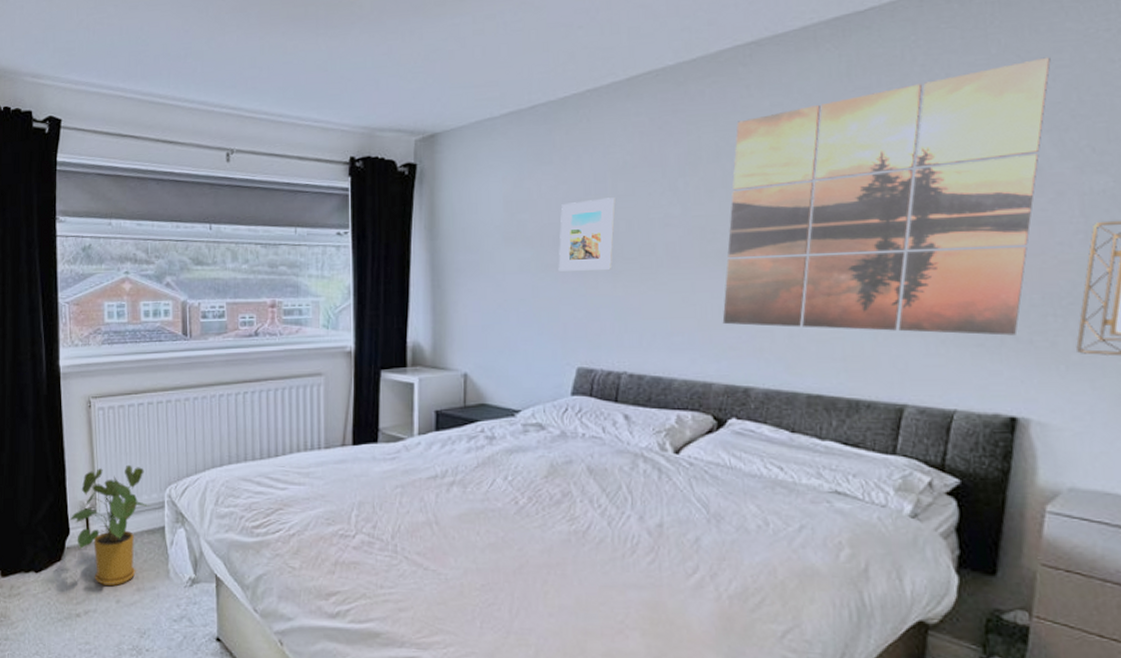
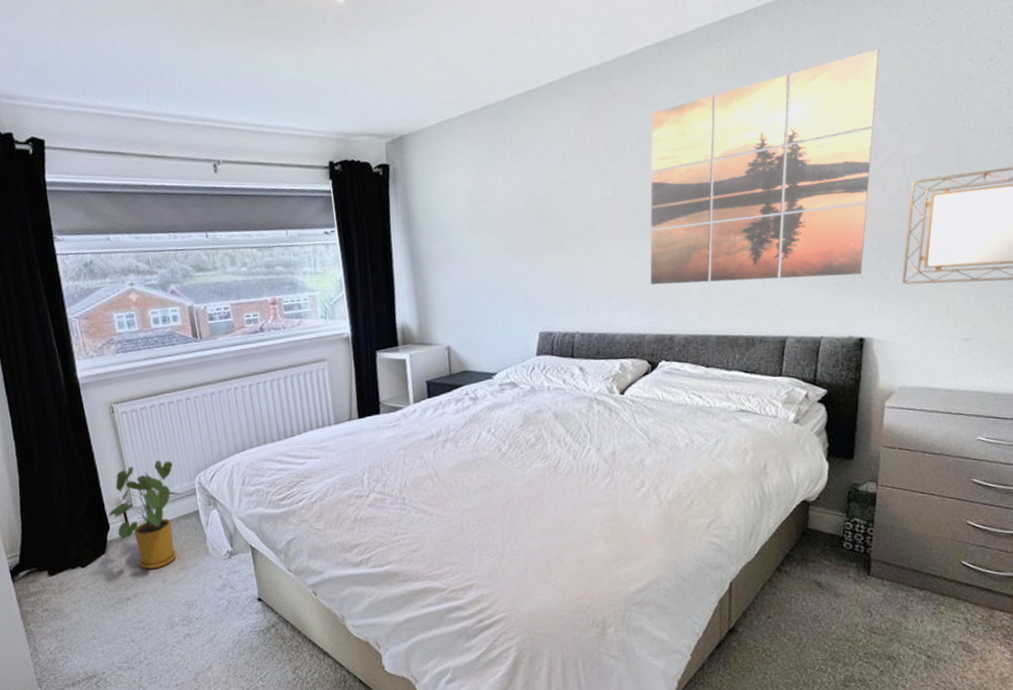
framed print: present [558,197,616,271] -> none [515,184,561,252]

